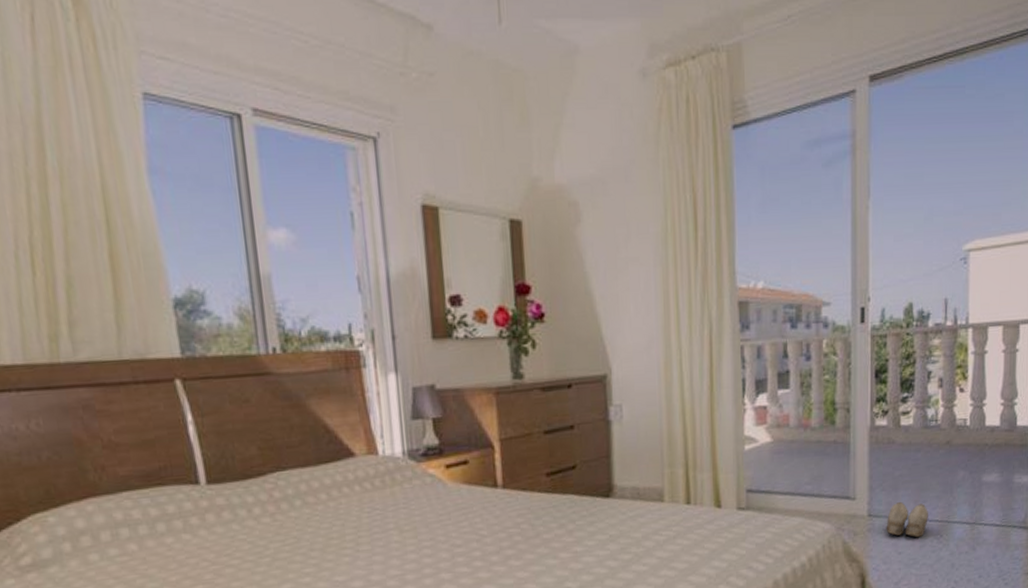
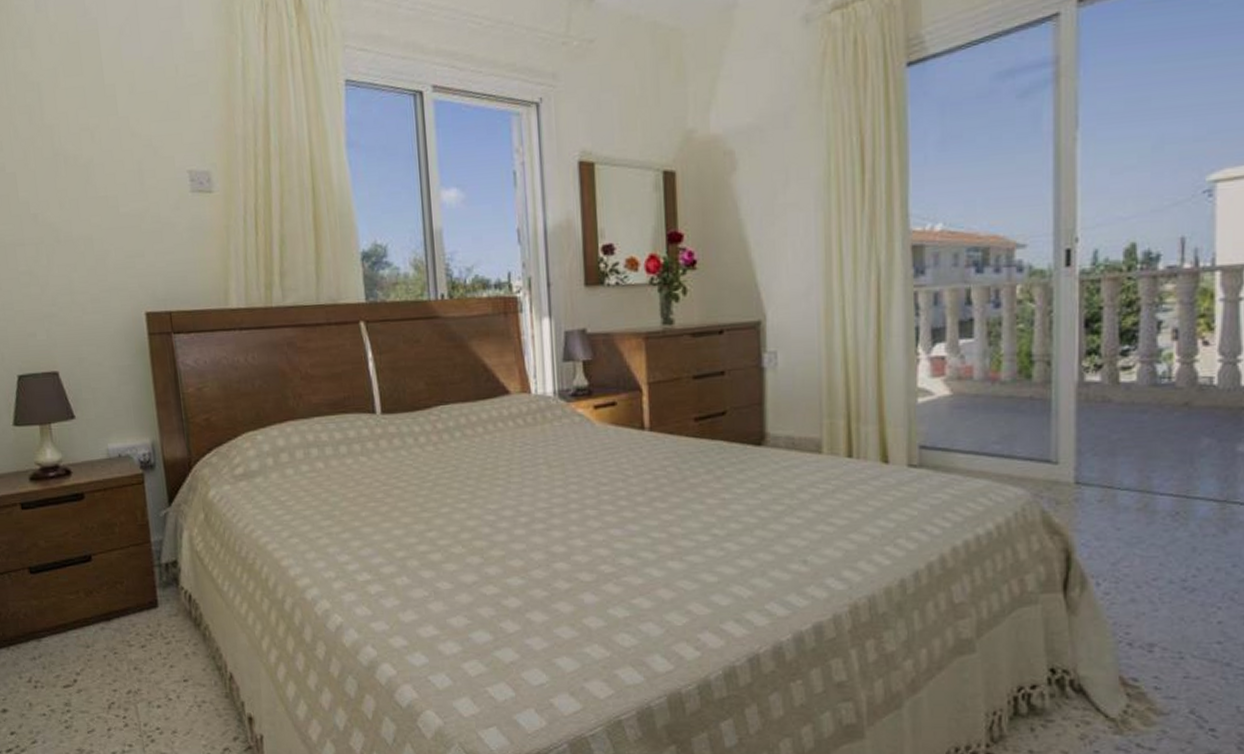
slippers: present [886,502,928,537] -> none [1099,470,1158,512]

